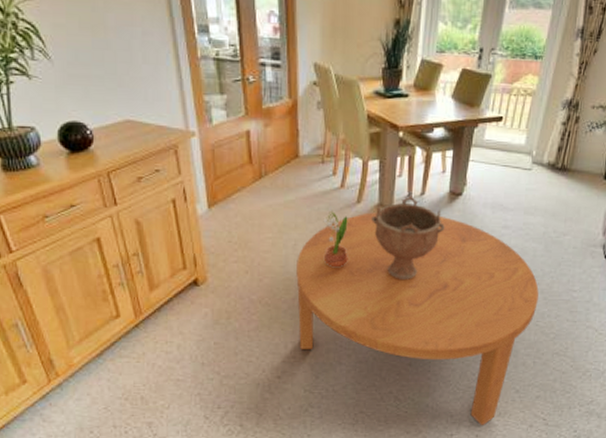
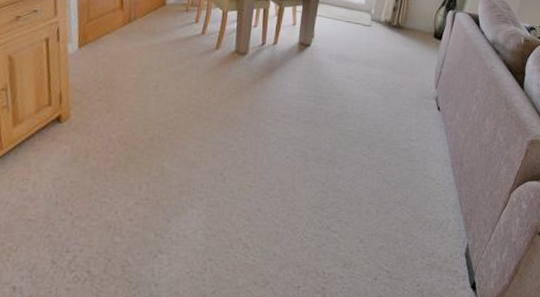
coffee table: present [296,212,539,426] -> none [153,58,380,278]
potted flower: present [323,210,348,268] -> none [182,55,207,110]
decorative bowl: present [372,194,445,279] -> none [228,43,295,124]

